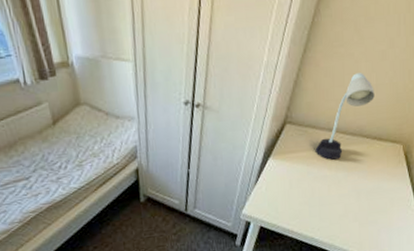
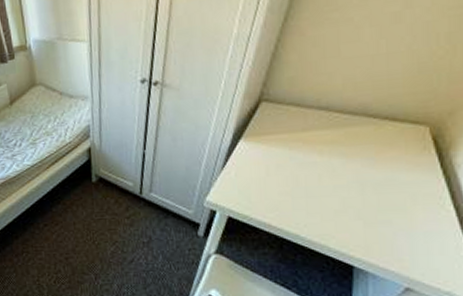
desk lamp: present [315,73,375,160] -> none [300,40,385,144]

